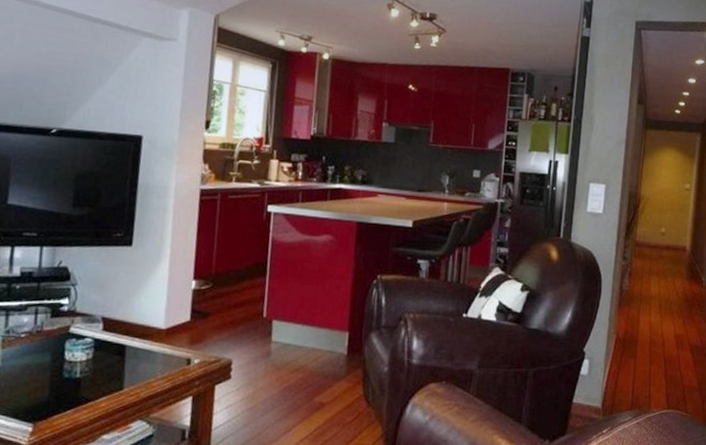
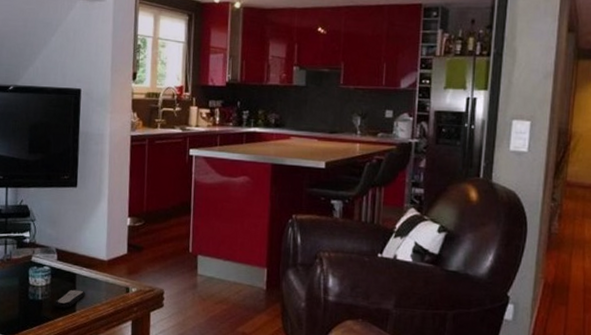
remote control: none [96,364,137,386] -> present [54,289,85,308]

